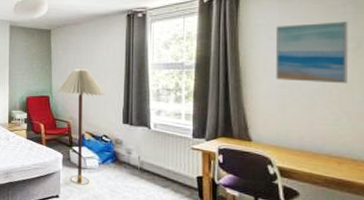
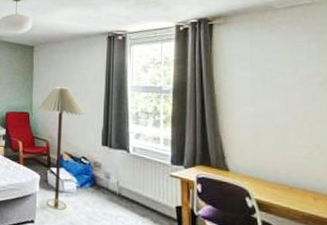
wall art: present [275,21,348,84] -> none [247,56,317,118]

